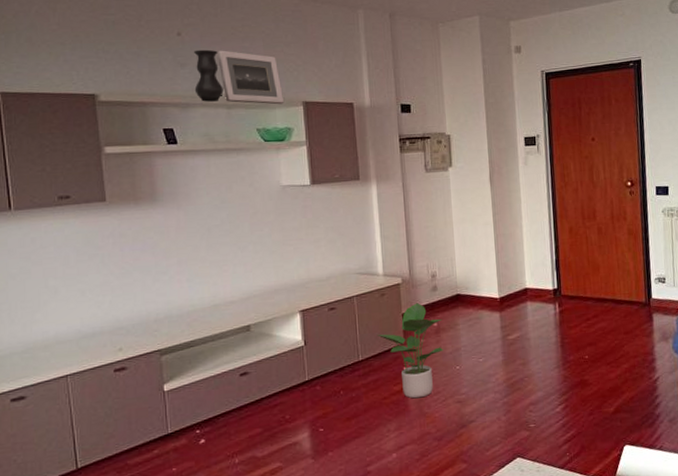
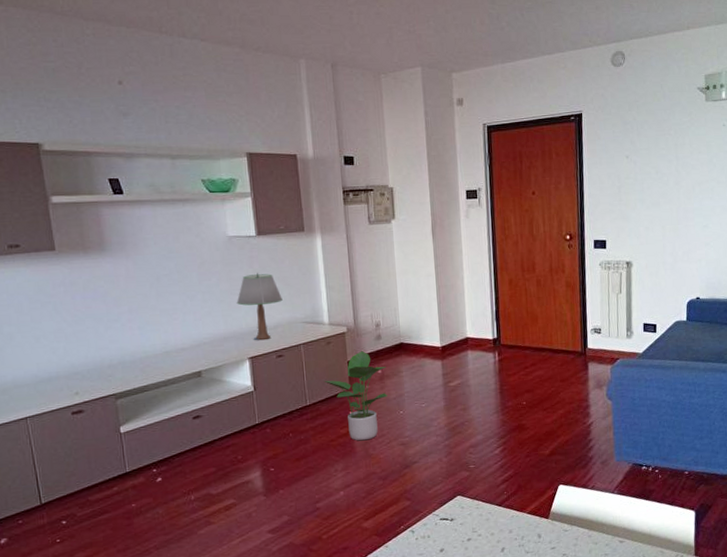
vase: present [194,49,223,102] -> none [136,99,167,152]
picture frame: present [216,50,285,105] -> none [159,99,229,156]
table lamp: none [288,222,336,293] -> present [236,272,283,341]

